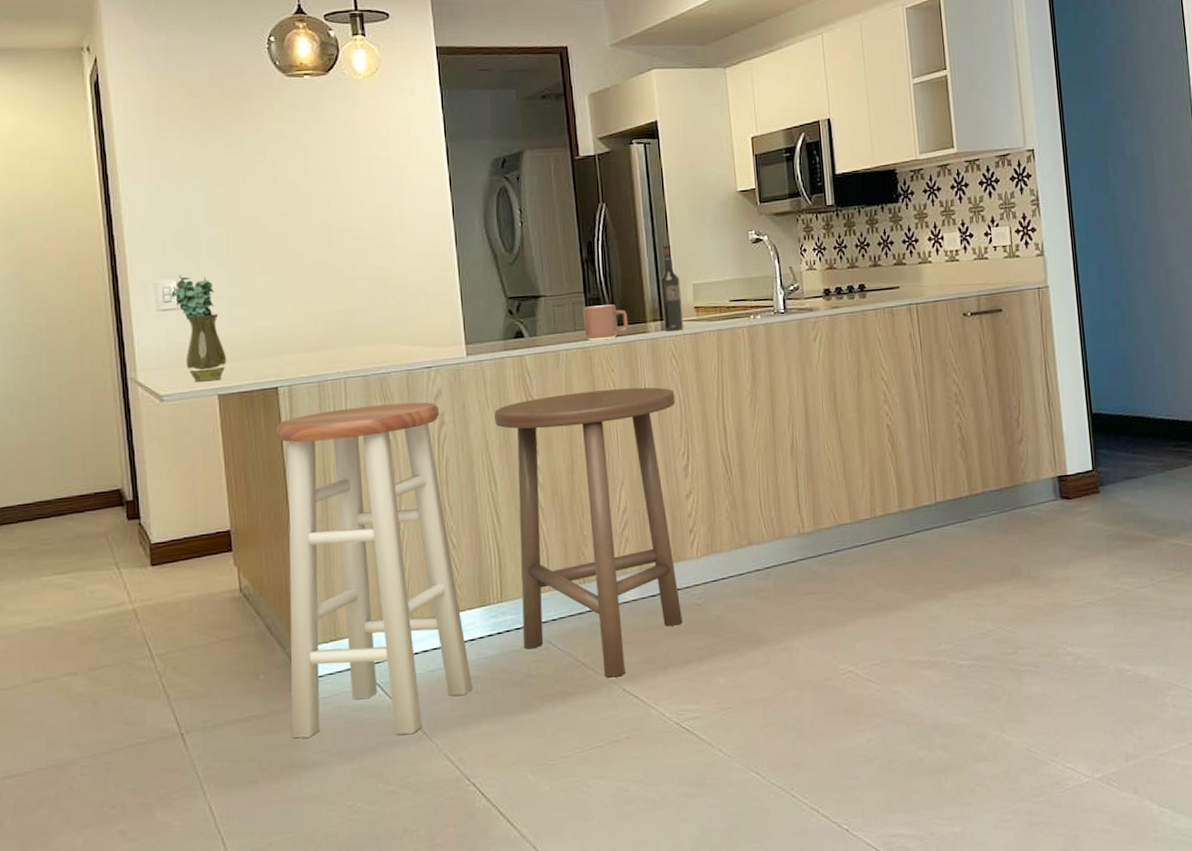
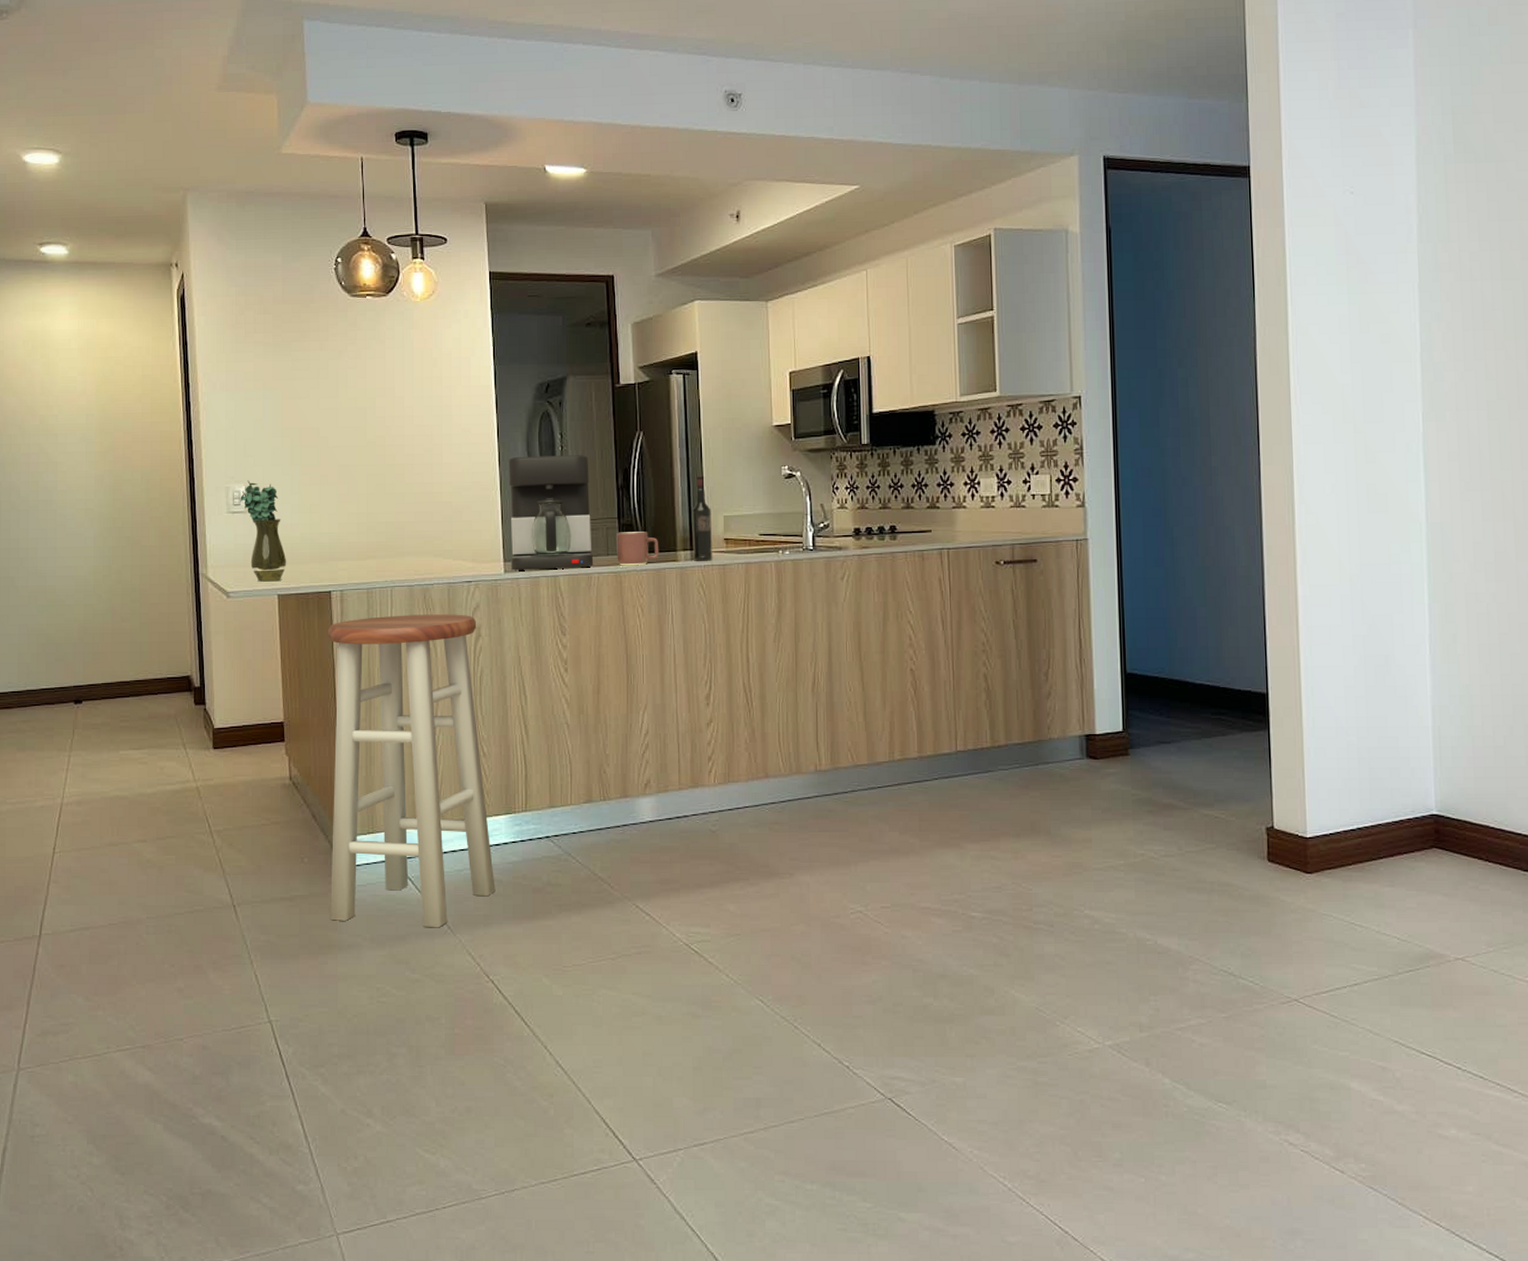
coffee maker: none [466,230,561,353] -> present [508,455,594,572]
bar stool: present [494,387,683,678] -> none [528,614,701,894]

